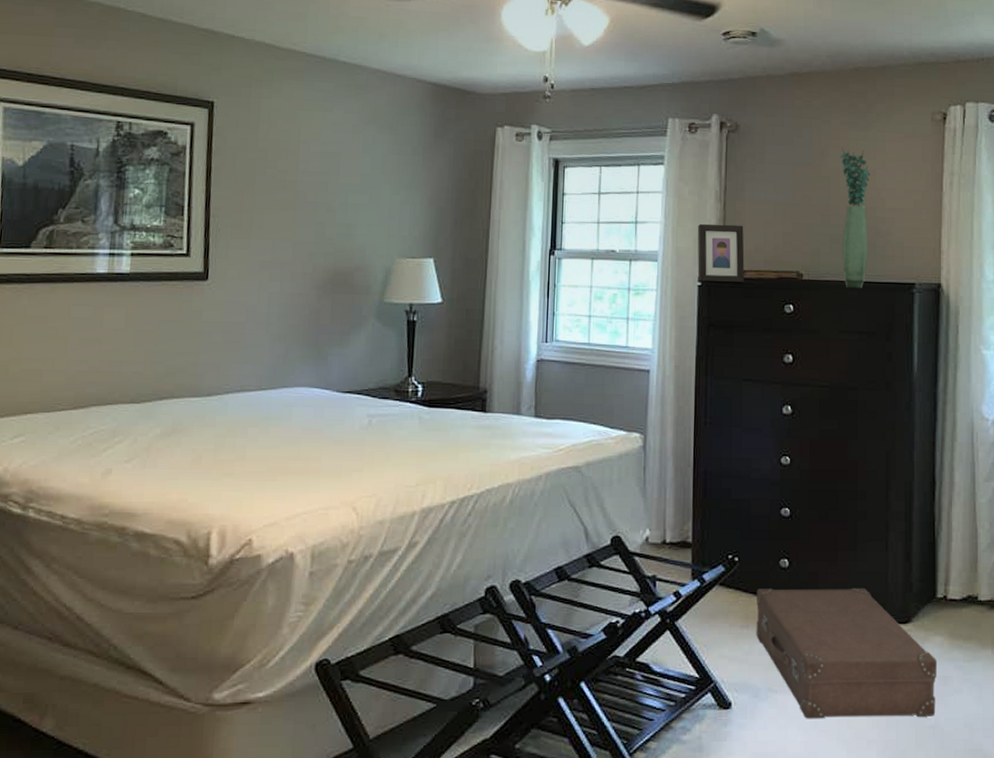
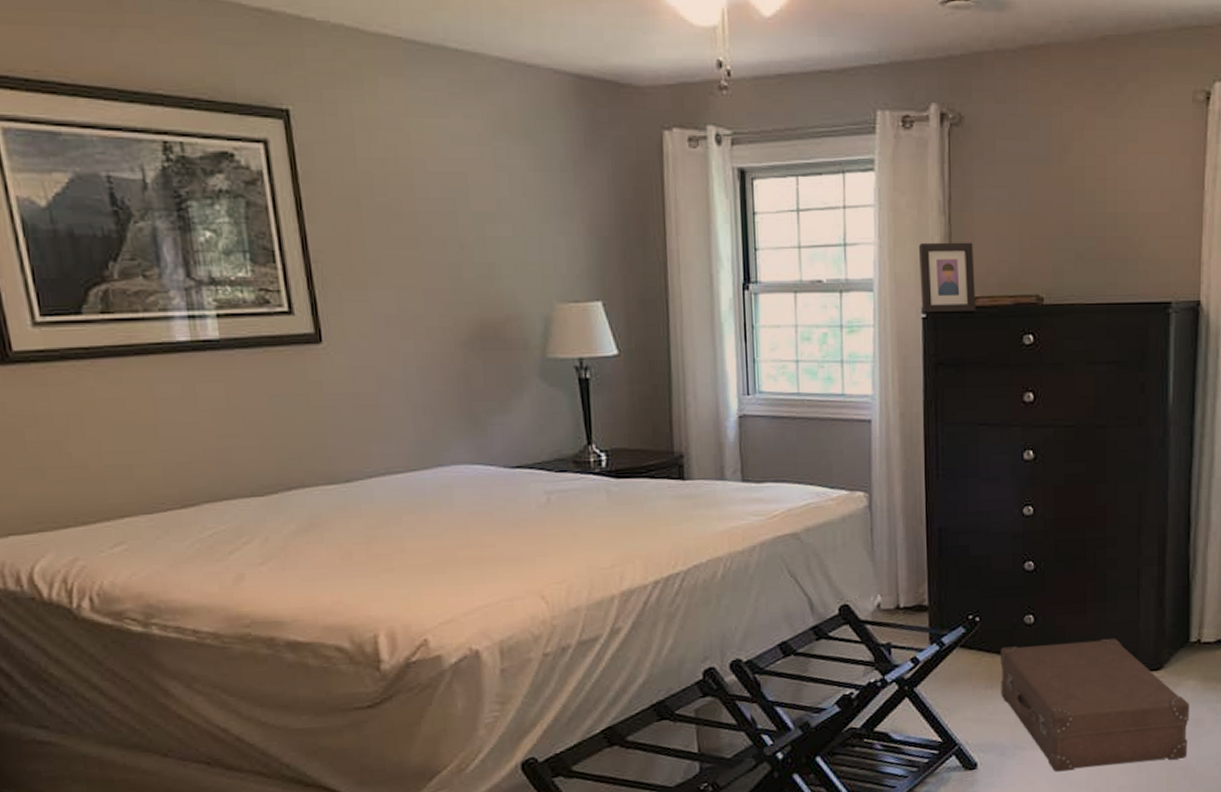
vase: present [840,148,871,289] -> none [1084,140,1121,312]

